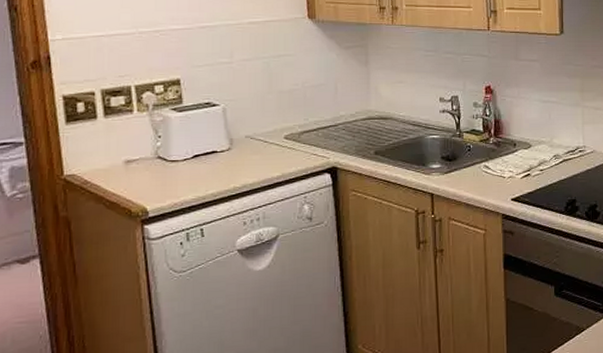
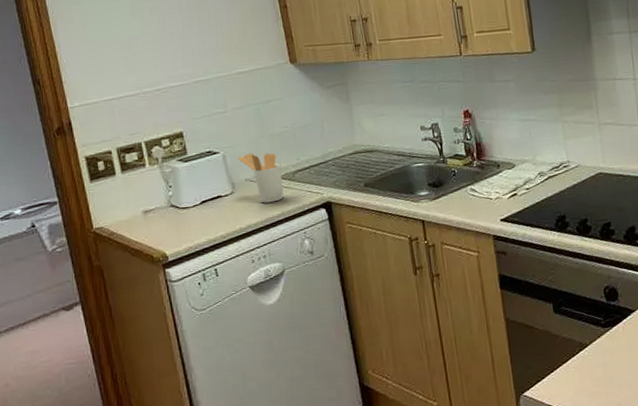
utensil holder: none [240,109,287,163] -> present [238,153,284,203]

